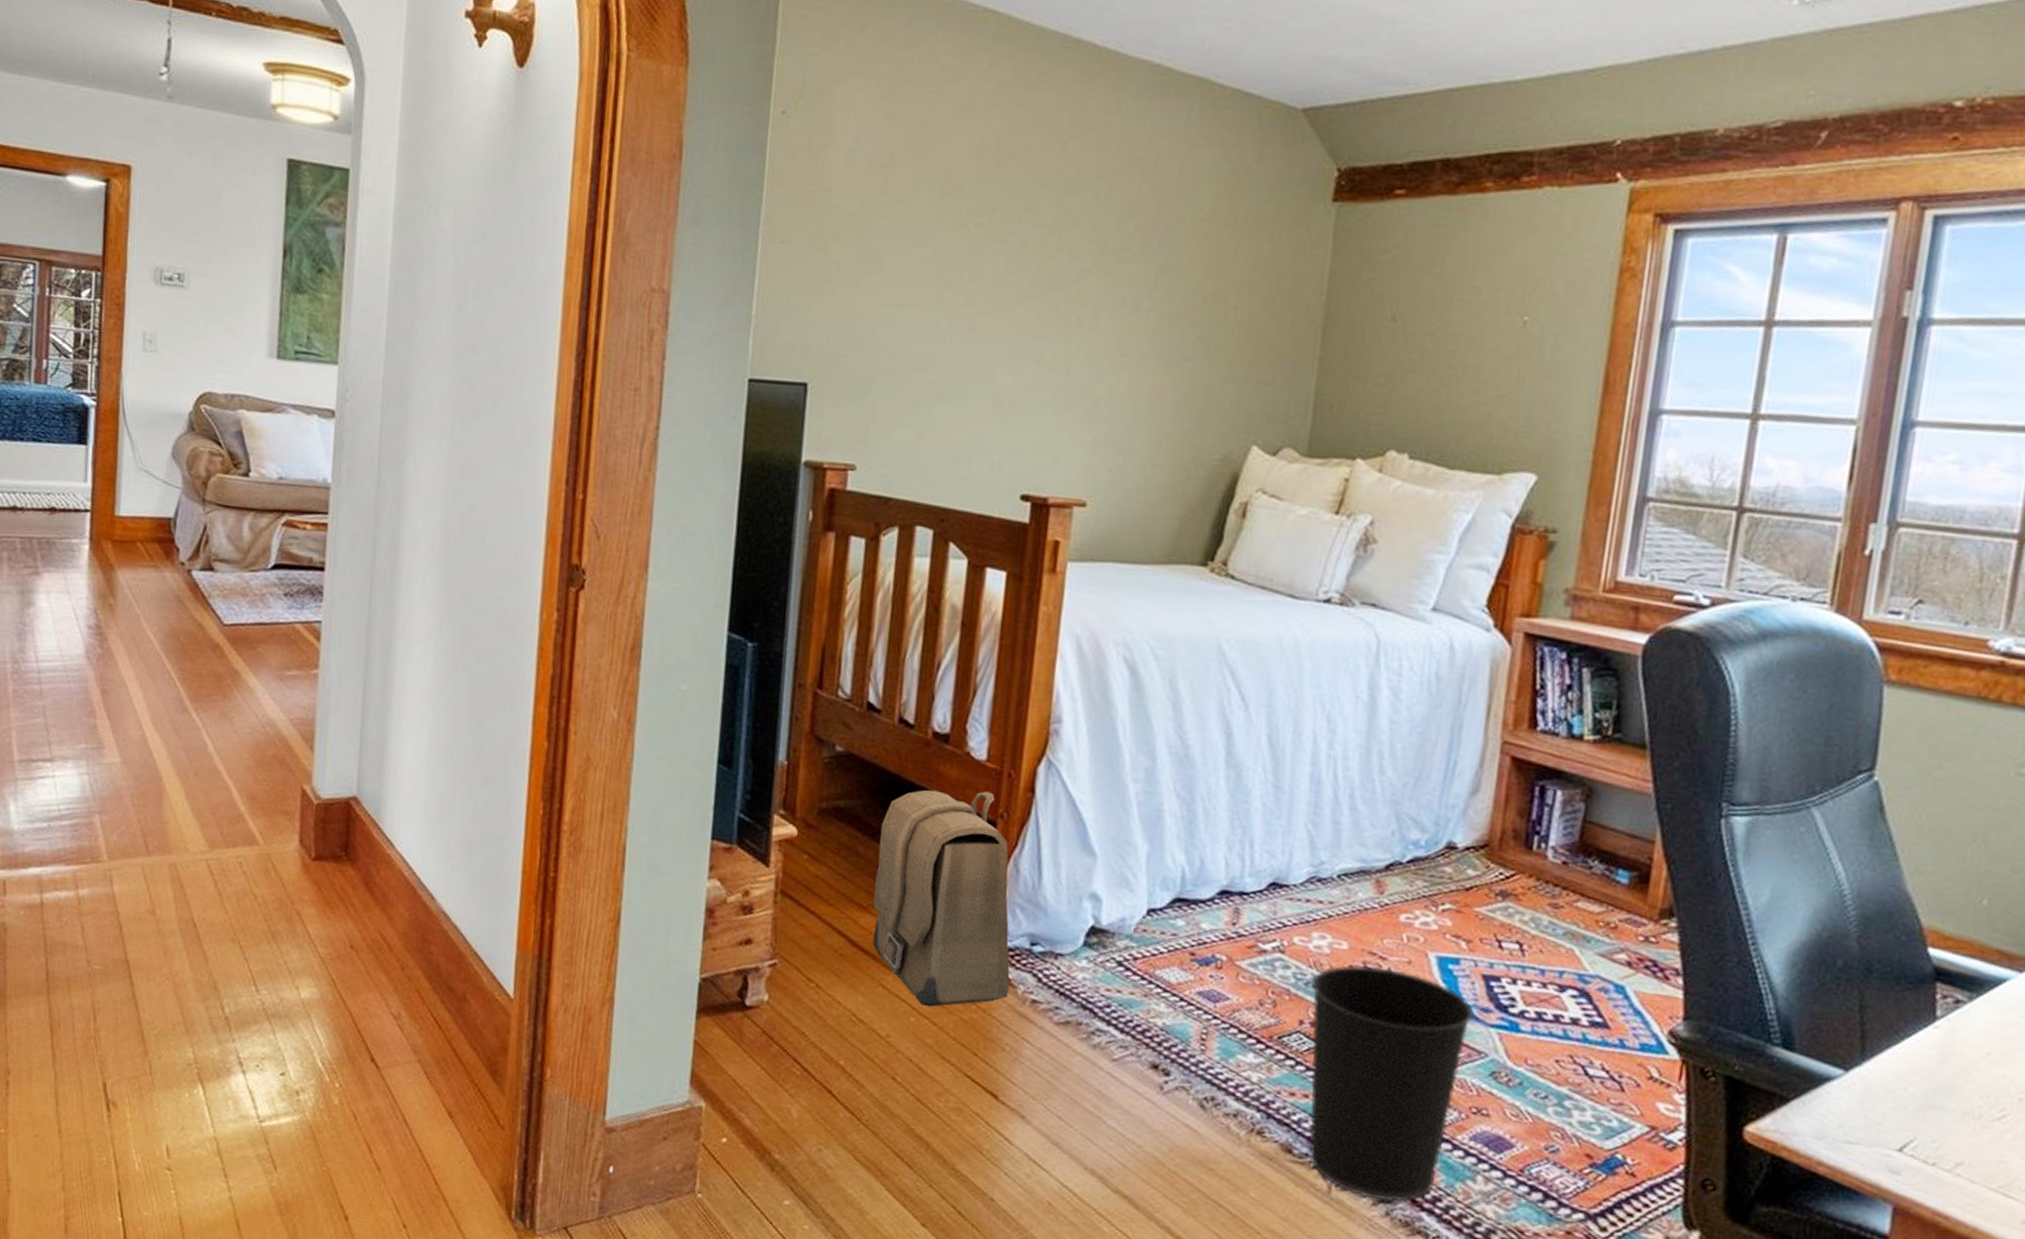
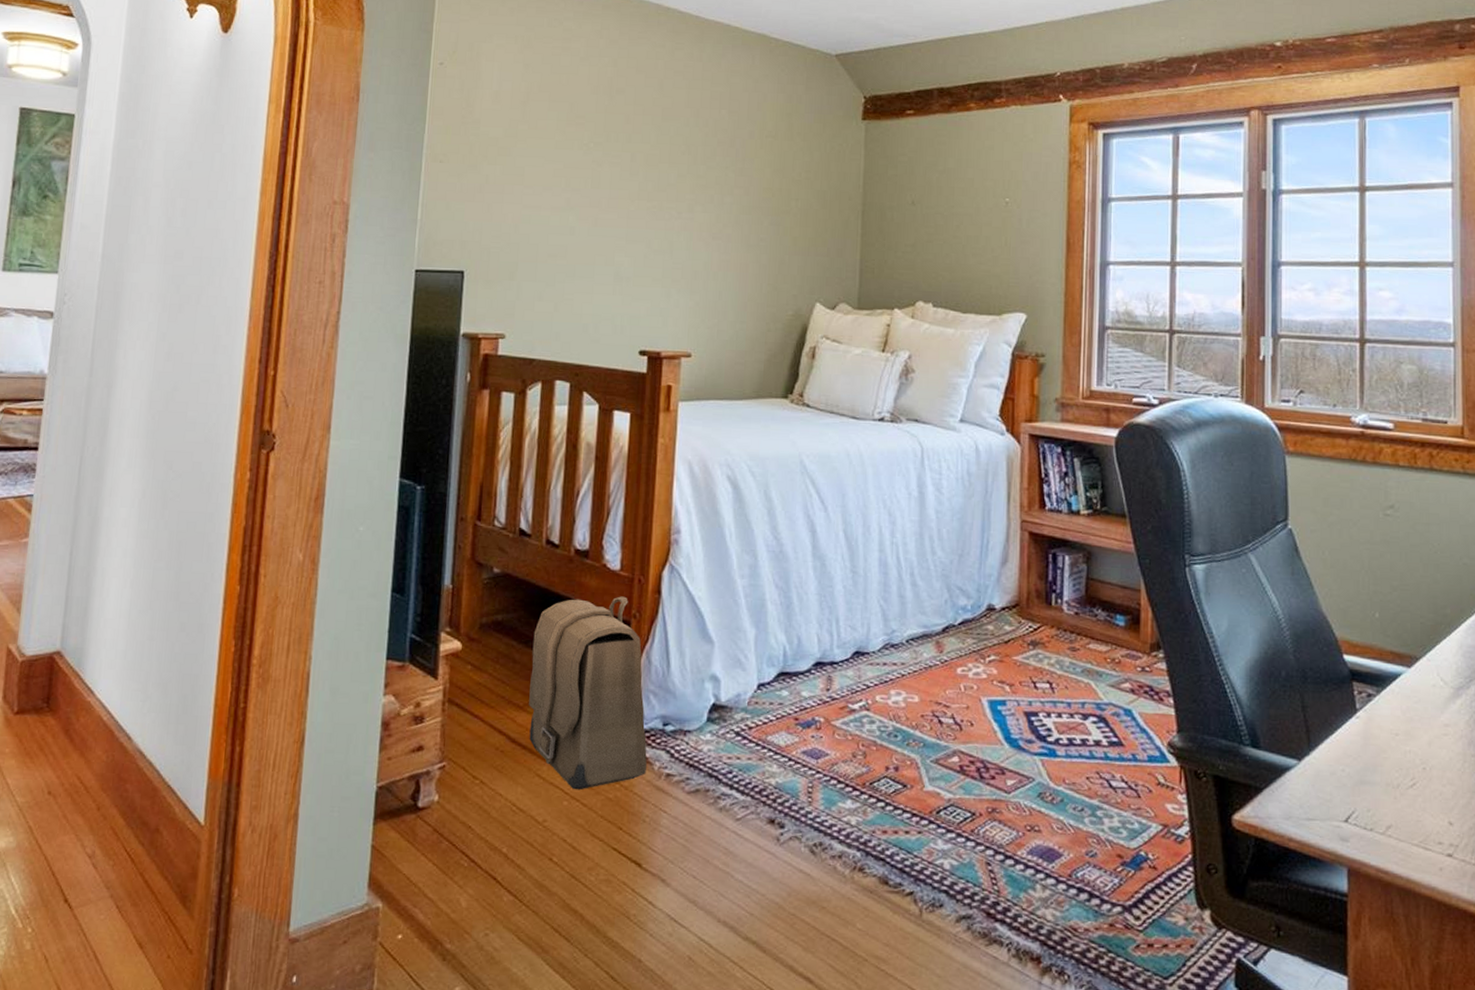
wastebasket: present [1309,965,1474,1202] -> none [893,714,1021,917]

